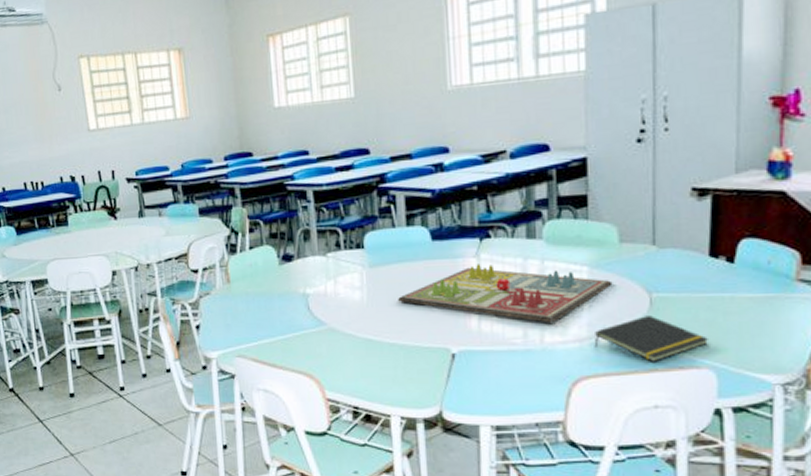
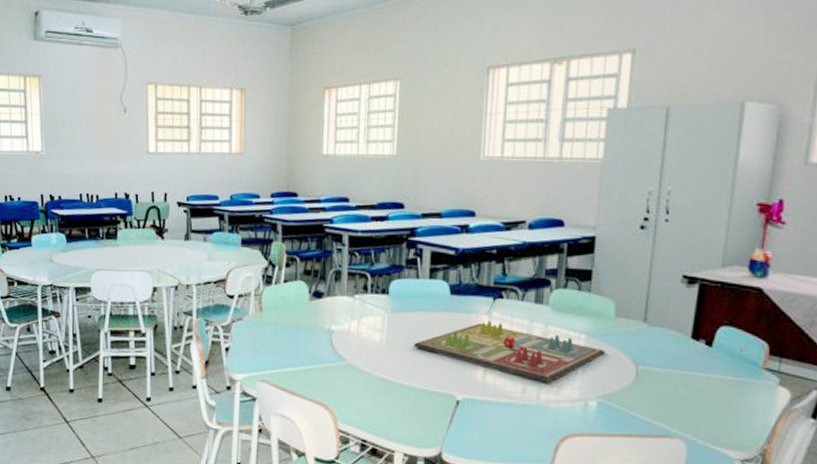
notepad: present [594,316,708,362] -> none [583,385,683,428]

